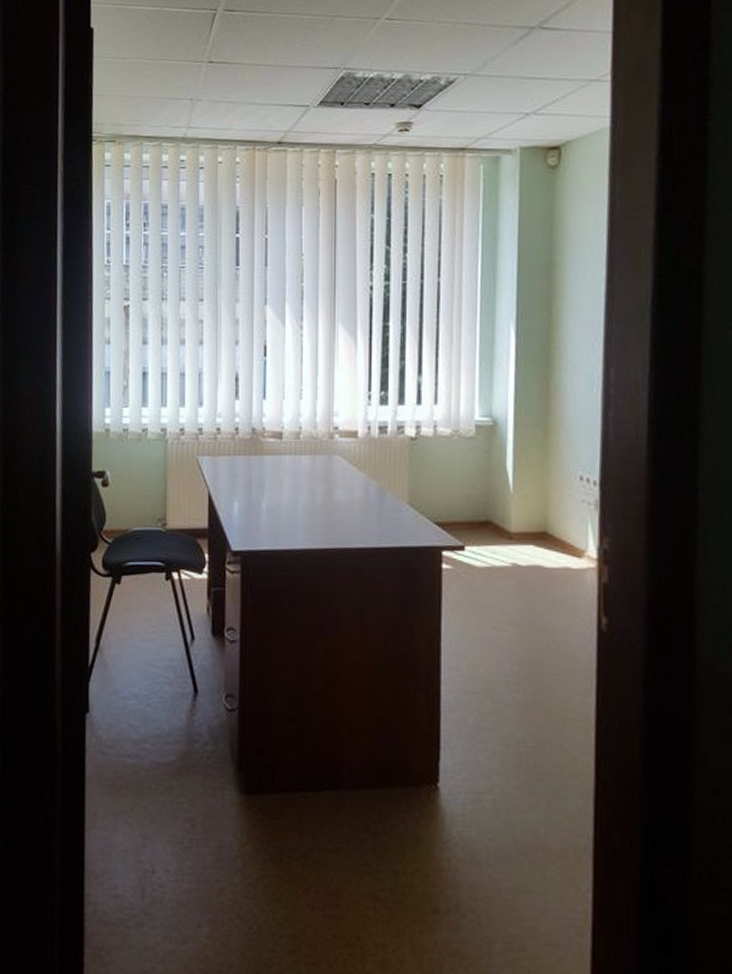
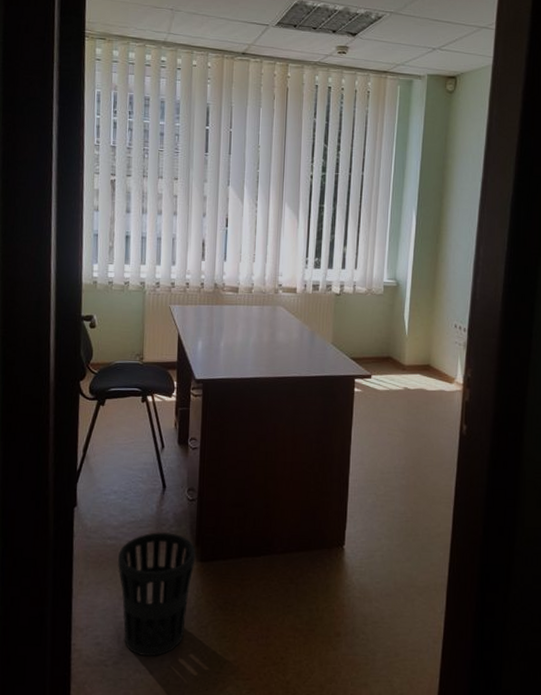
wastebasket: none [140,750,238,921] -> present [118,531,196,657]

